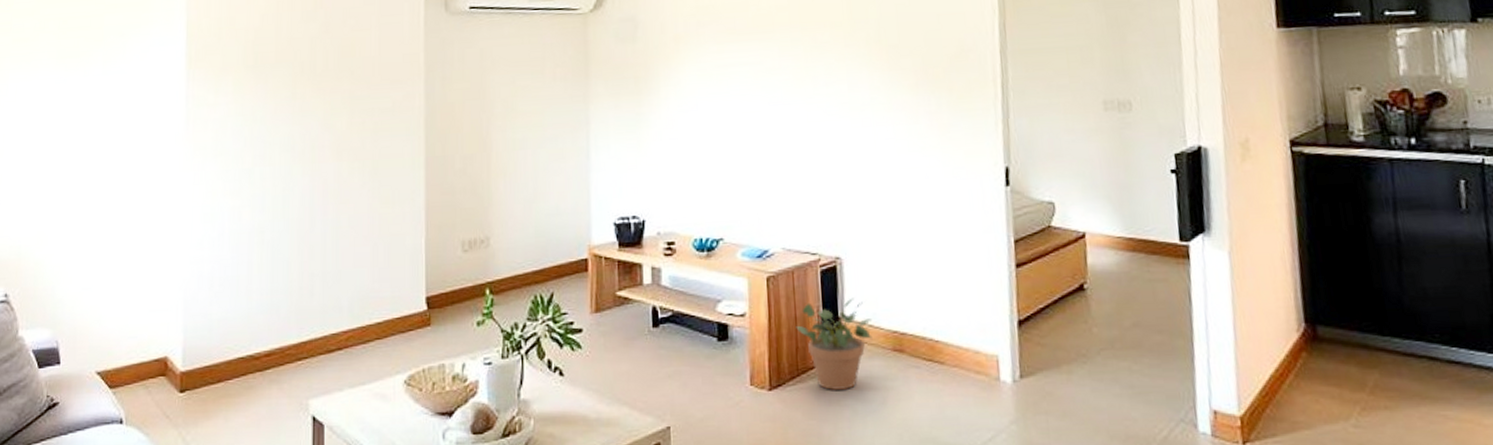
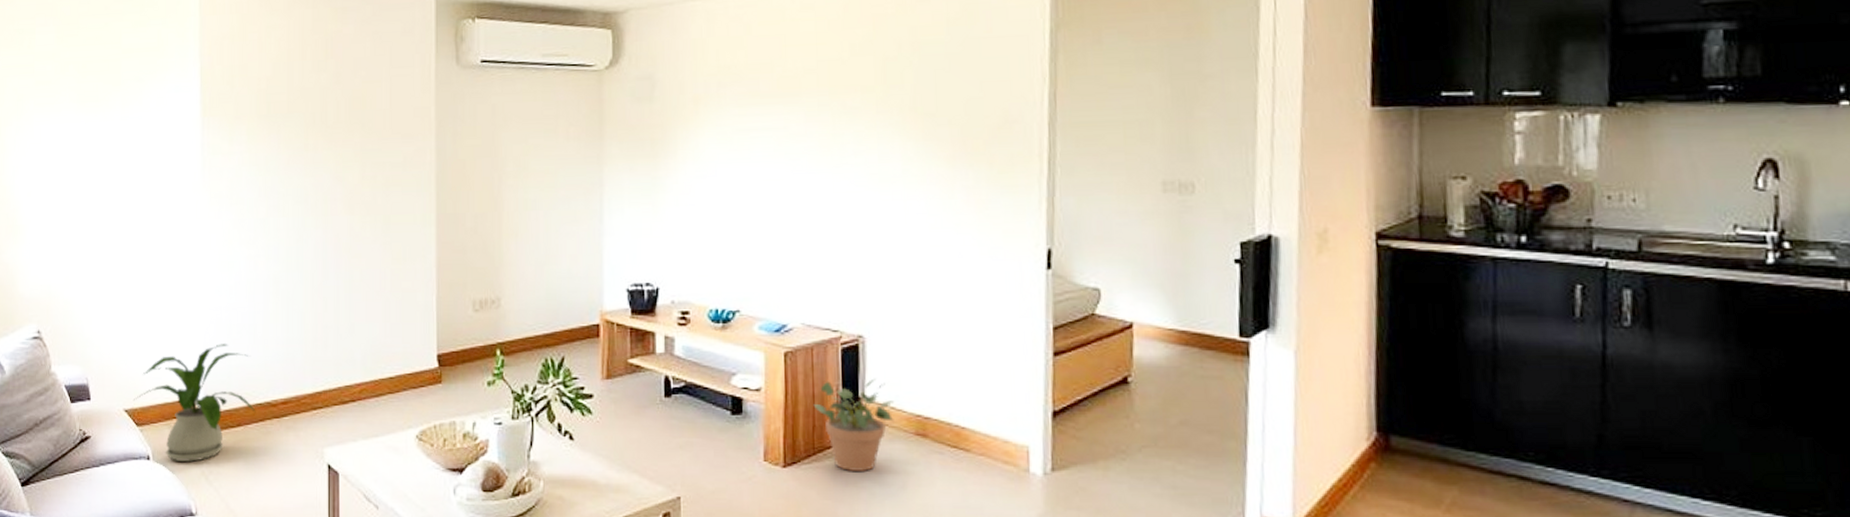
house plant: none [106,297,238,423] -> present [133,344,256,462]

